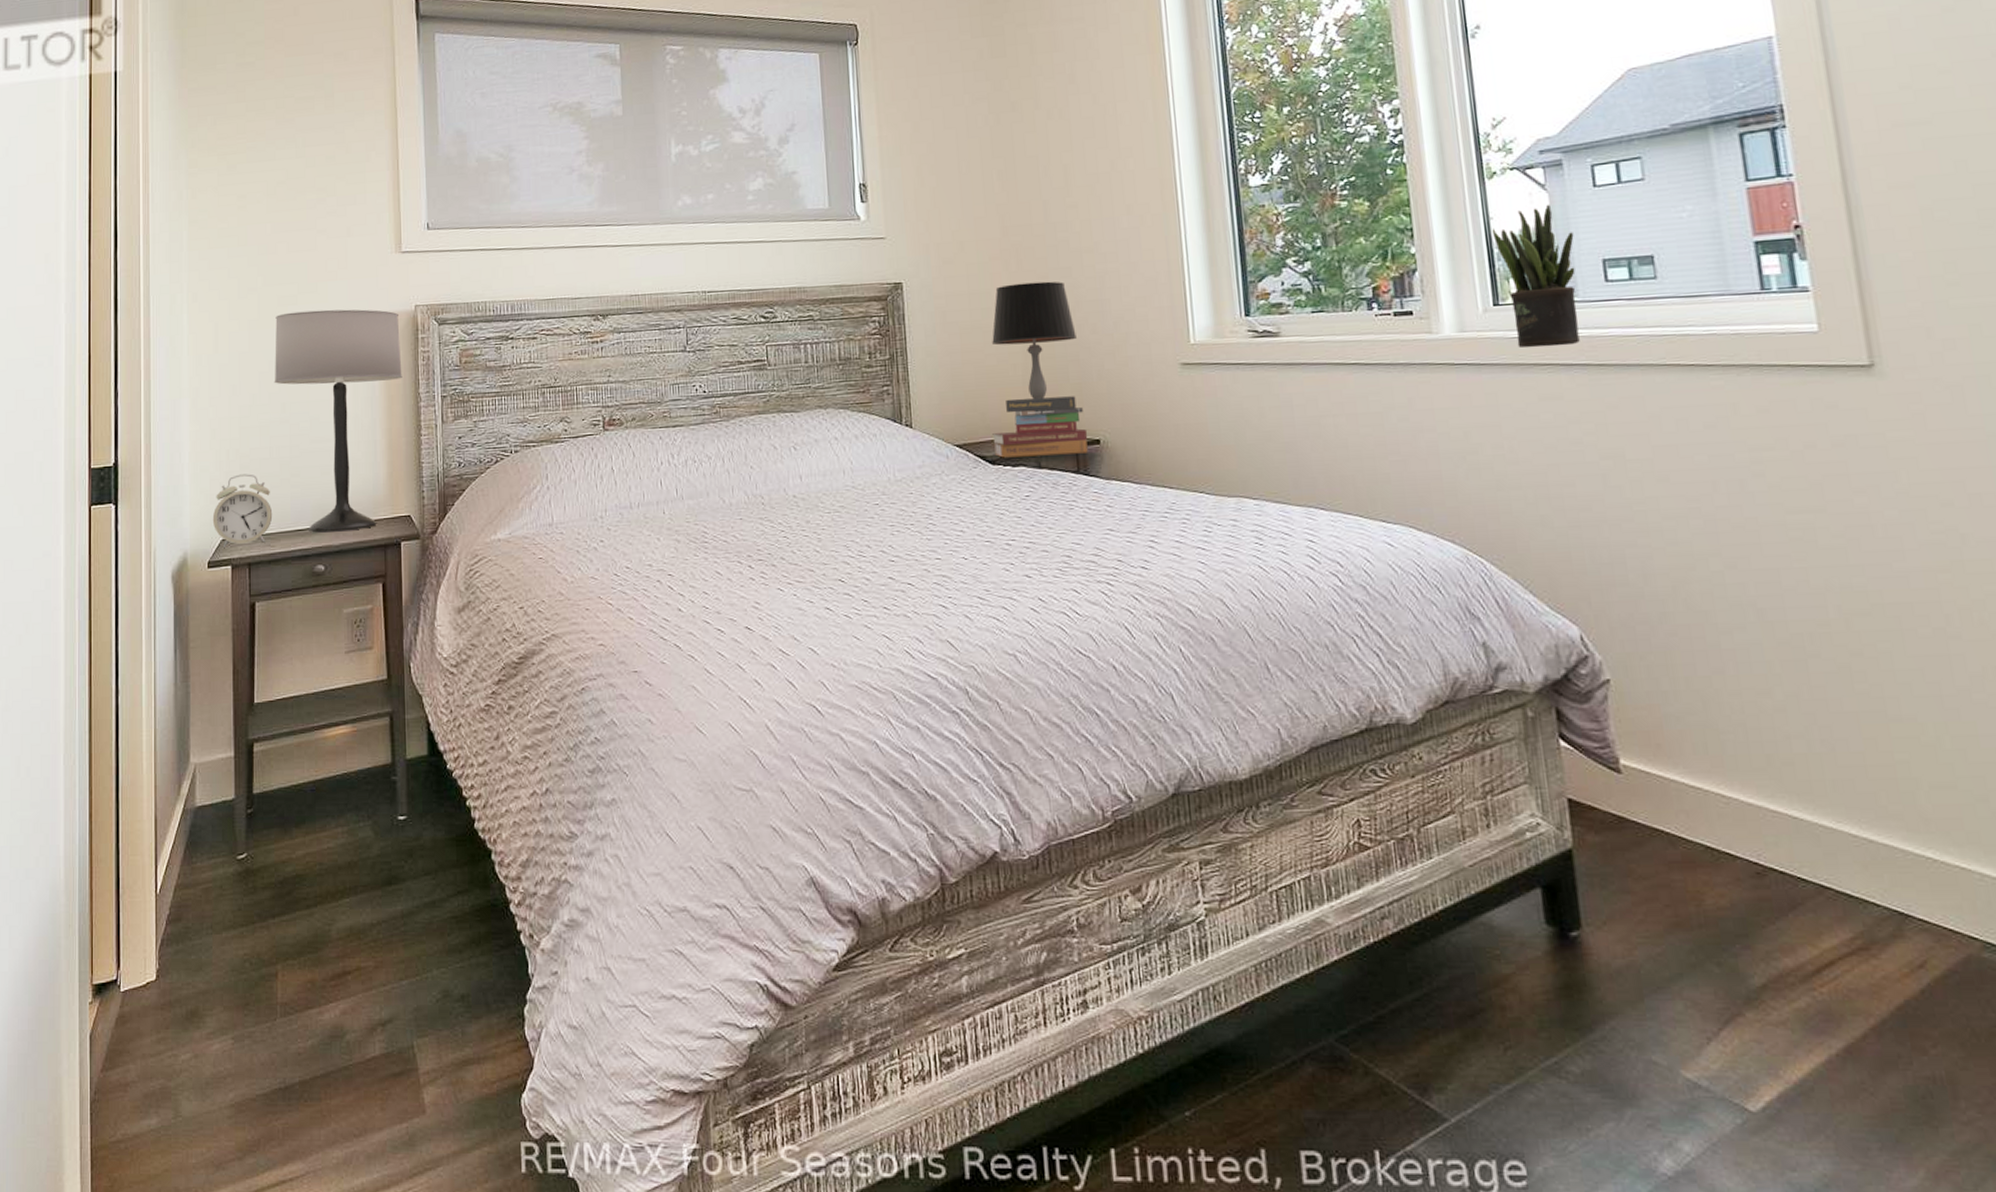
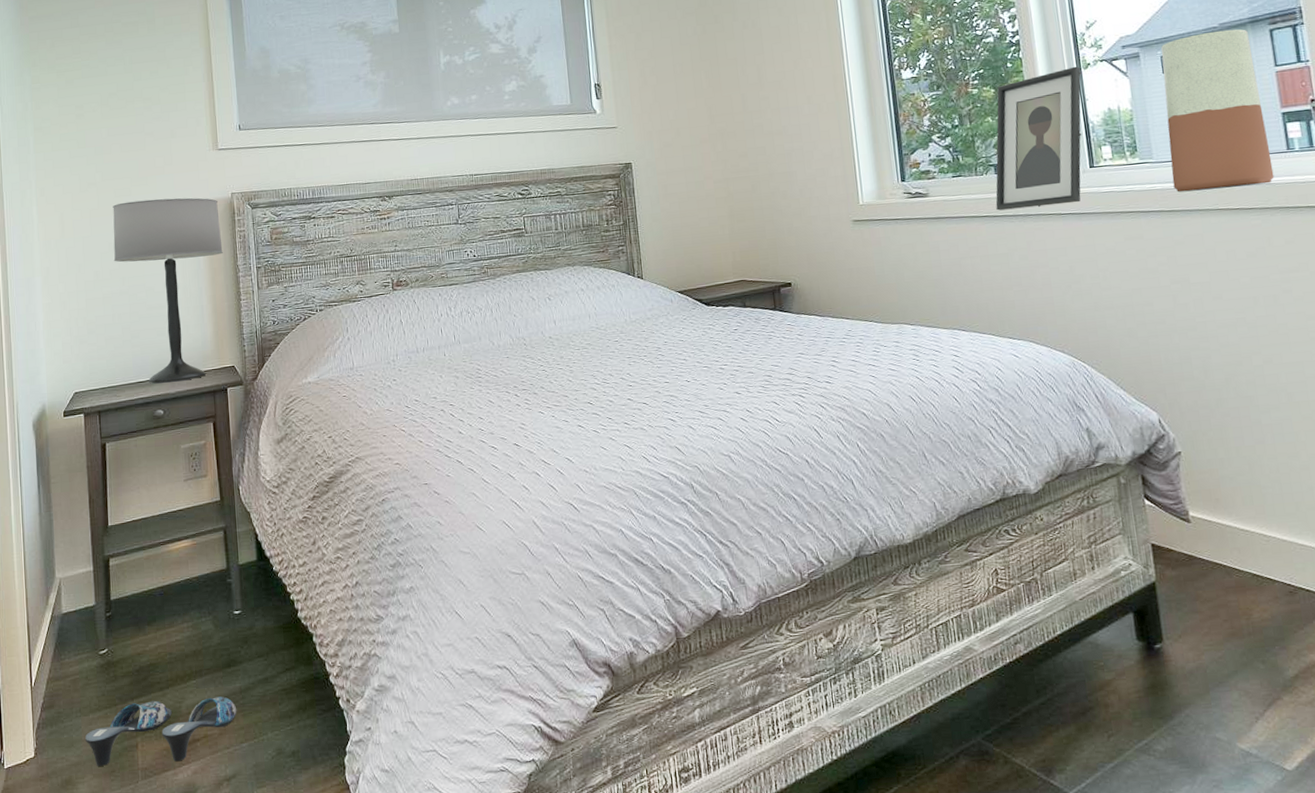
alarm clock: present [212,474,273,548] -> none [66,337,118,399]
slippers: none [215,920,397,998] -> present [84,696,237,767]
table lamp: present [992,281,1076,400] -> none [704,158,771,253]
books: present [992,396,1088,458] -> none [706,249,782,301]
picture frame: none [1367,175,1485,357] -> present [995,66,1082,211]
potted plant: present [1491,204,1580,348] -> none [1087,87,1155,200]
vase: none [1591,132,1743,341] -> present [1161,29,1274,192]

